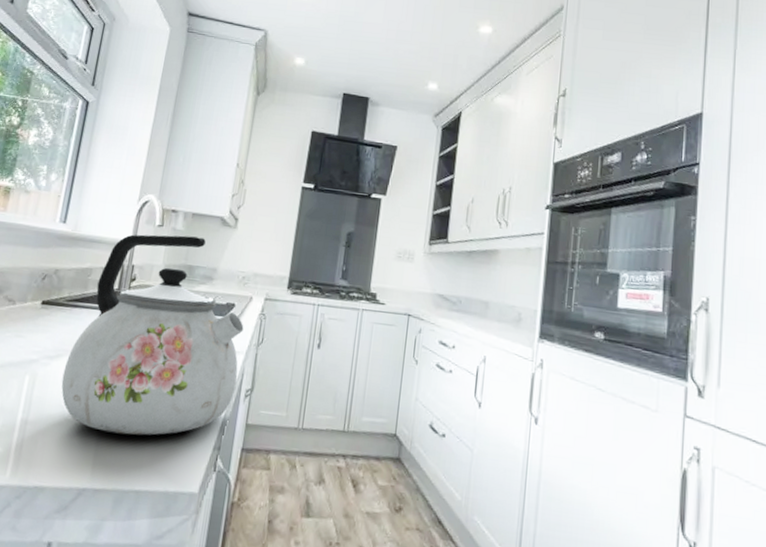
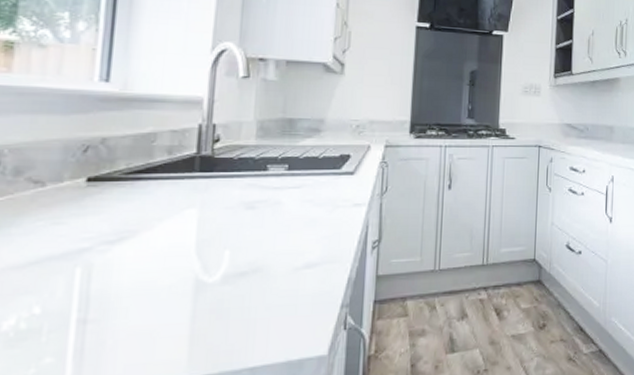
kettle: present [61,234,244,436] -> none [130,86,364,314]

